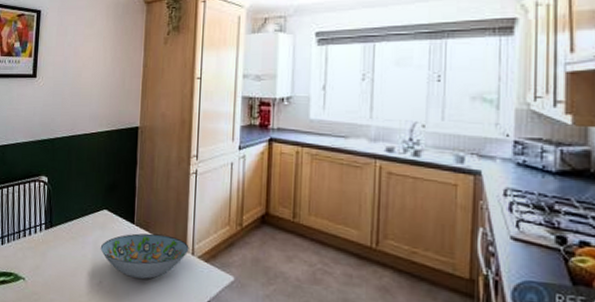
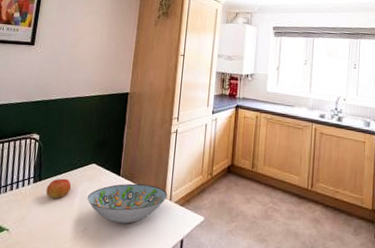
apple: none [58,225,84,248] -> present [46,178,72,199]

